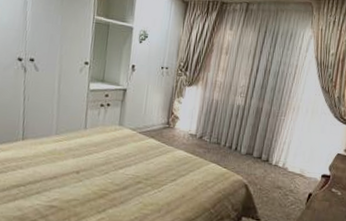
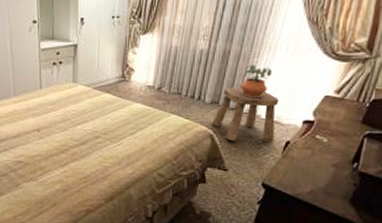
stool: none [246,140,302,194] -> present [212,87,279,143]
potted plant: none [270,122,296,152] -> present [240,64,272,97]

